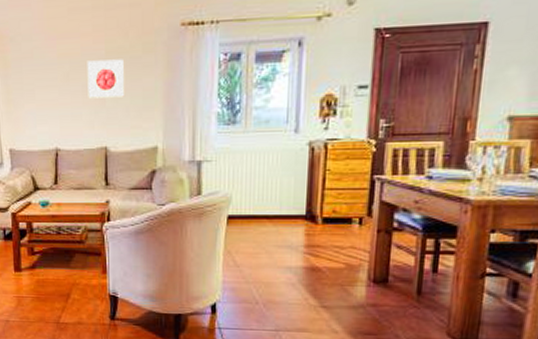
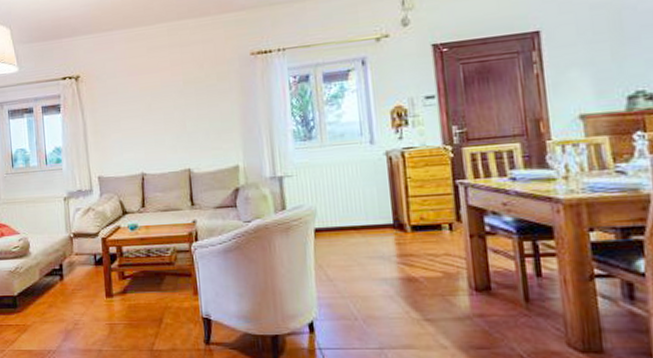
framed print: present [87,59,125,98] -> none [167,88,204,125]

